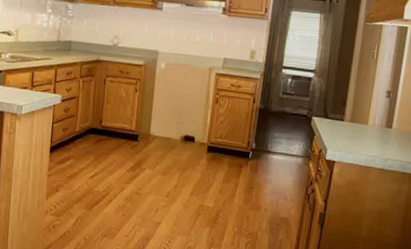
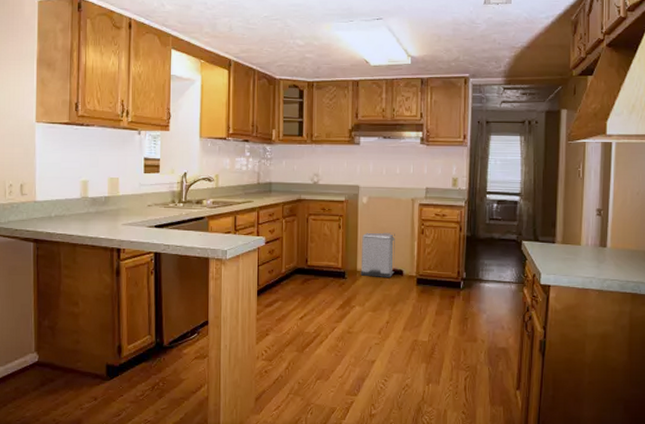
trash can: none [153,97,190,144] -> present [360,232,395,278]

